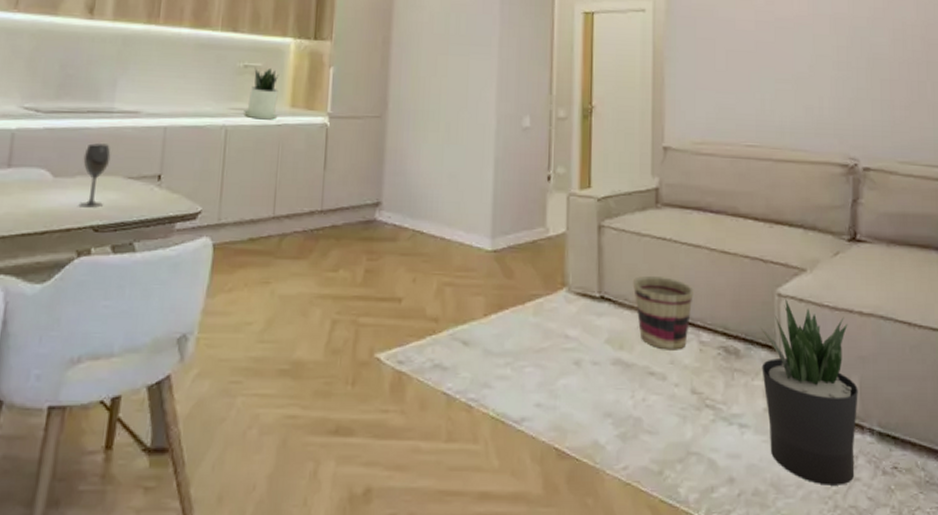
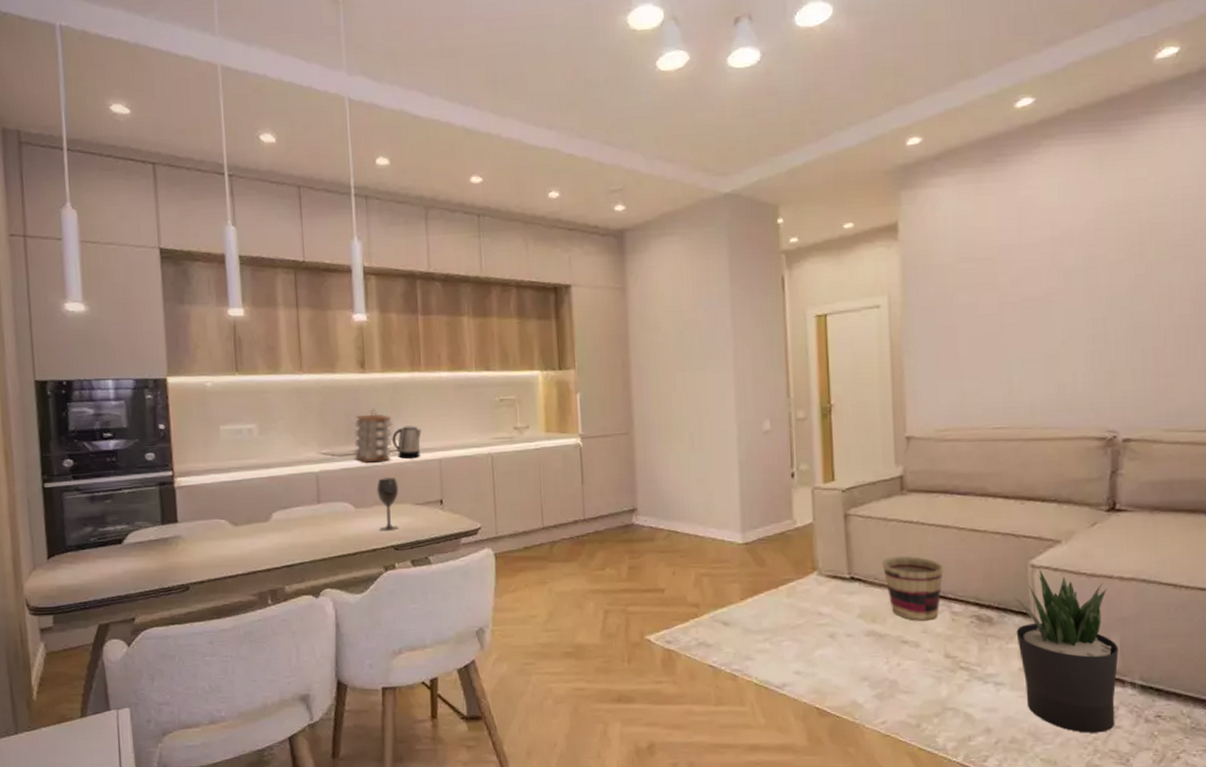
spice rack: none [62,61,116,124] -> present [354,409,392,463]
kettle: none [112,85,149,124] -> present [392,426,421,459]
planter: present [244,67,279,120] -> none [505,399,535,446]

